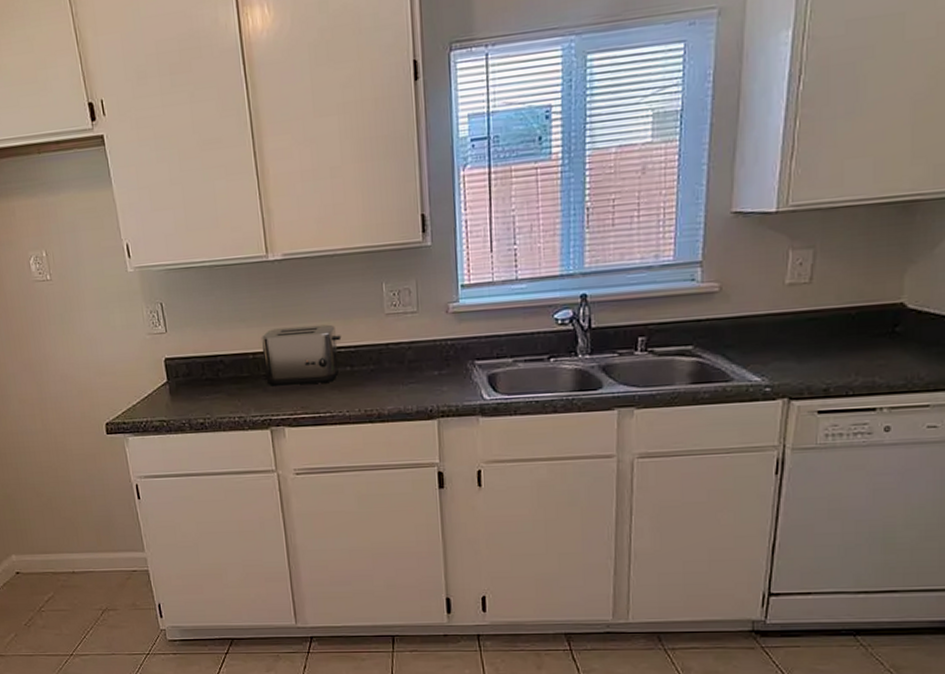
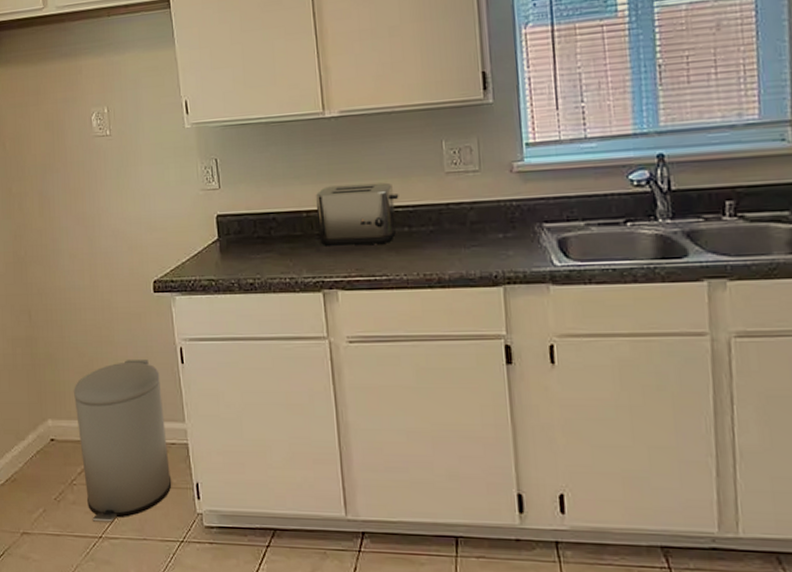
pedal bin: none [34,497,136,643] -> present [73,360,172,524]

